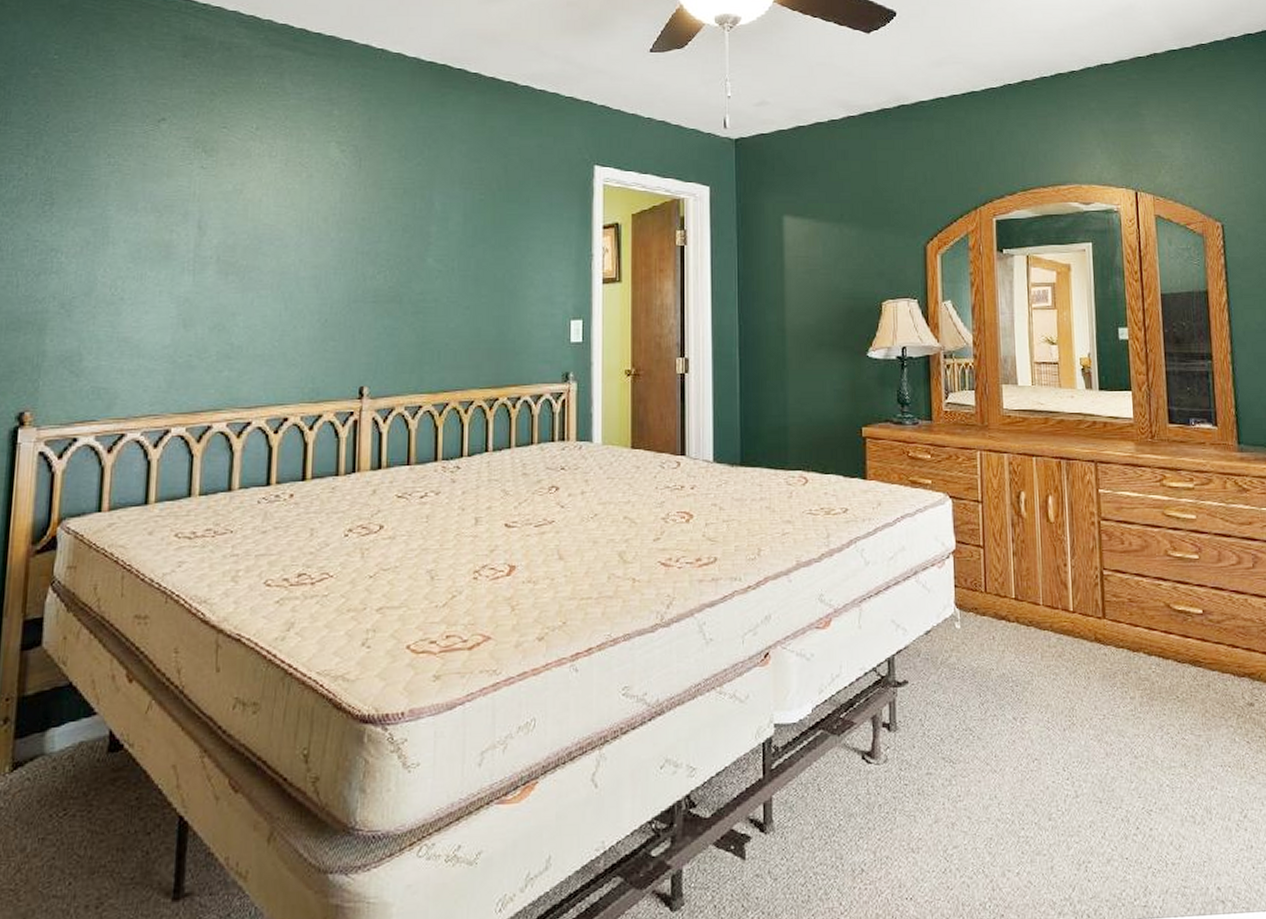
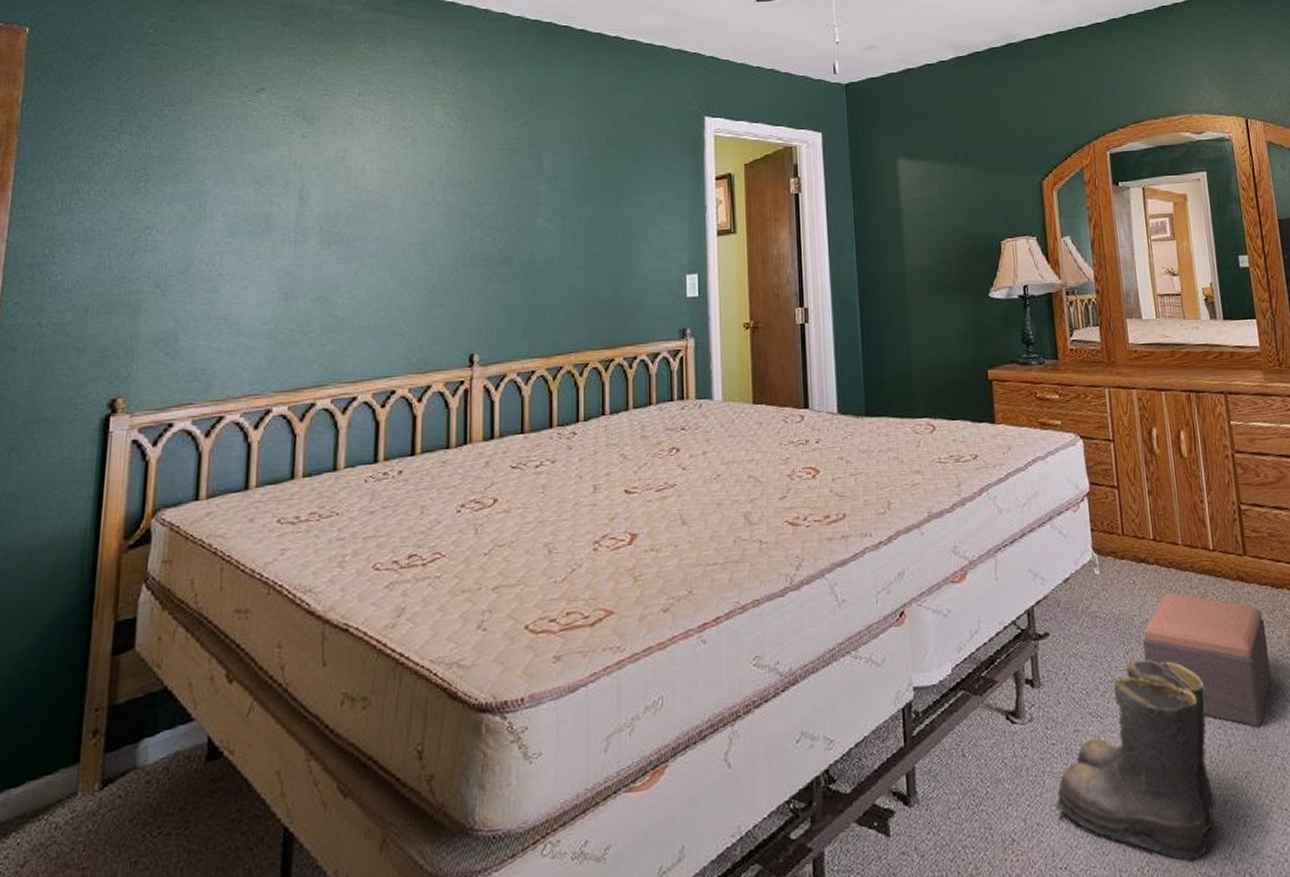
boots: none [904,710,1060,900] -> present [1055,659,1216,861]
footstool: none [998,649,1122,782] -> present [1142,592,1272,728]

